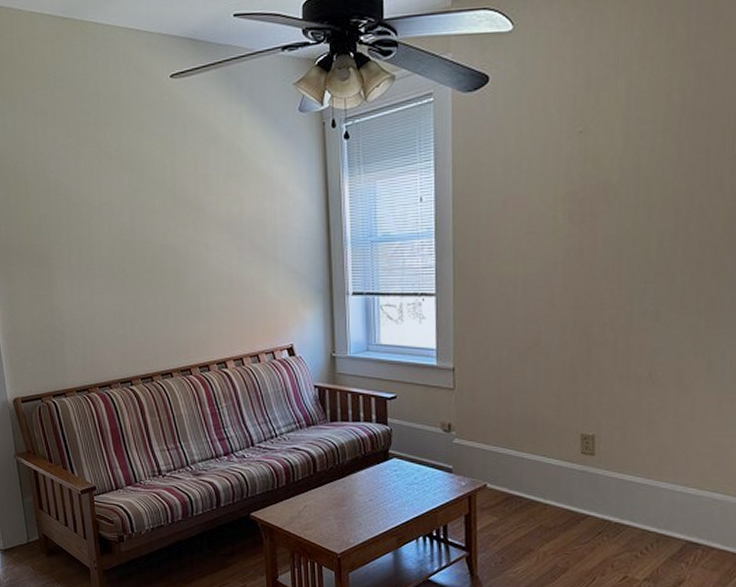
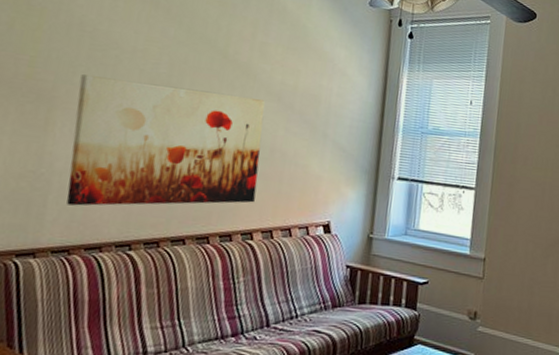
wall art: none [66,231,223,351] -> present [66,74,265,206]

